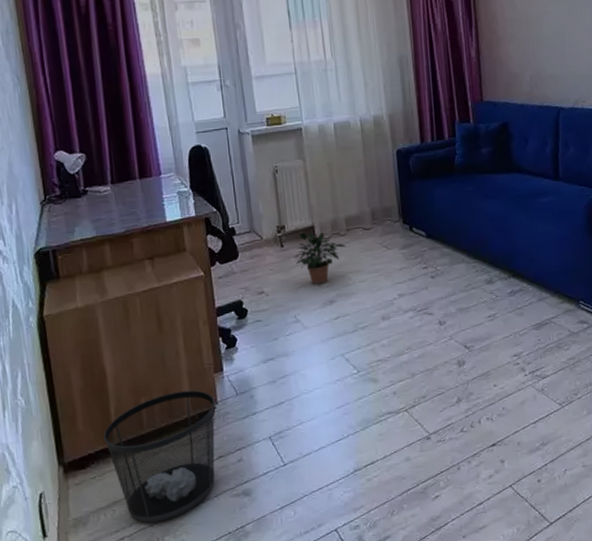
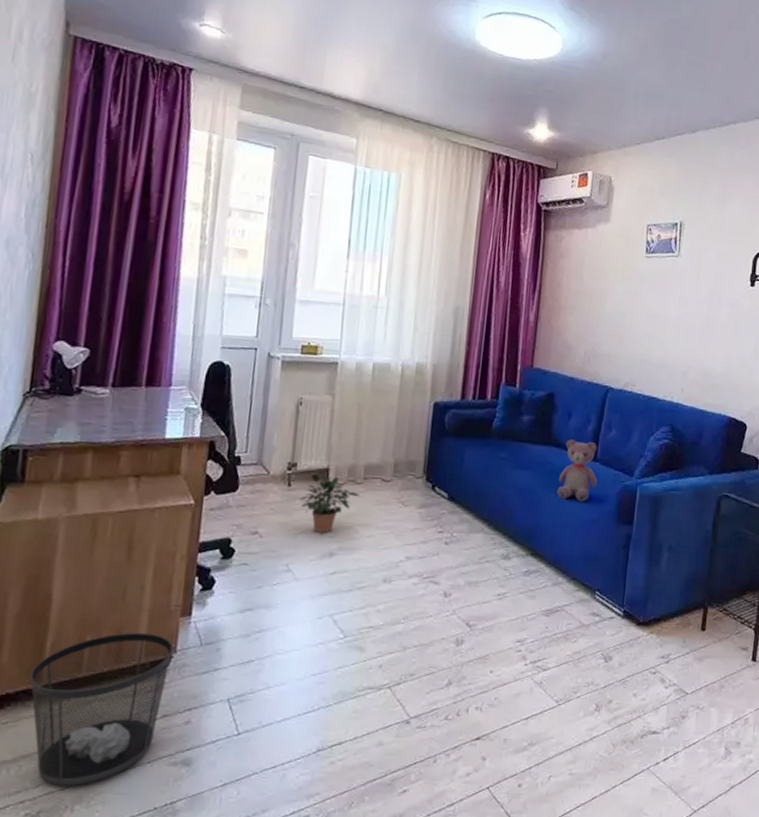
teddy bear: none [526,163,564,221] -> present [557,439,598,502]

